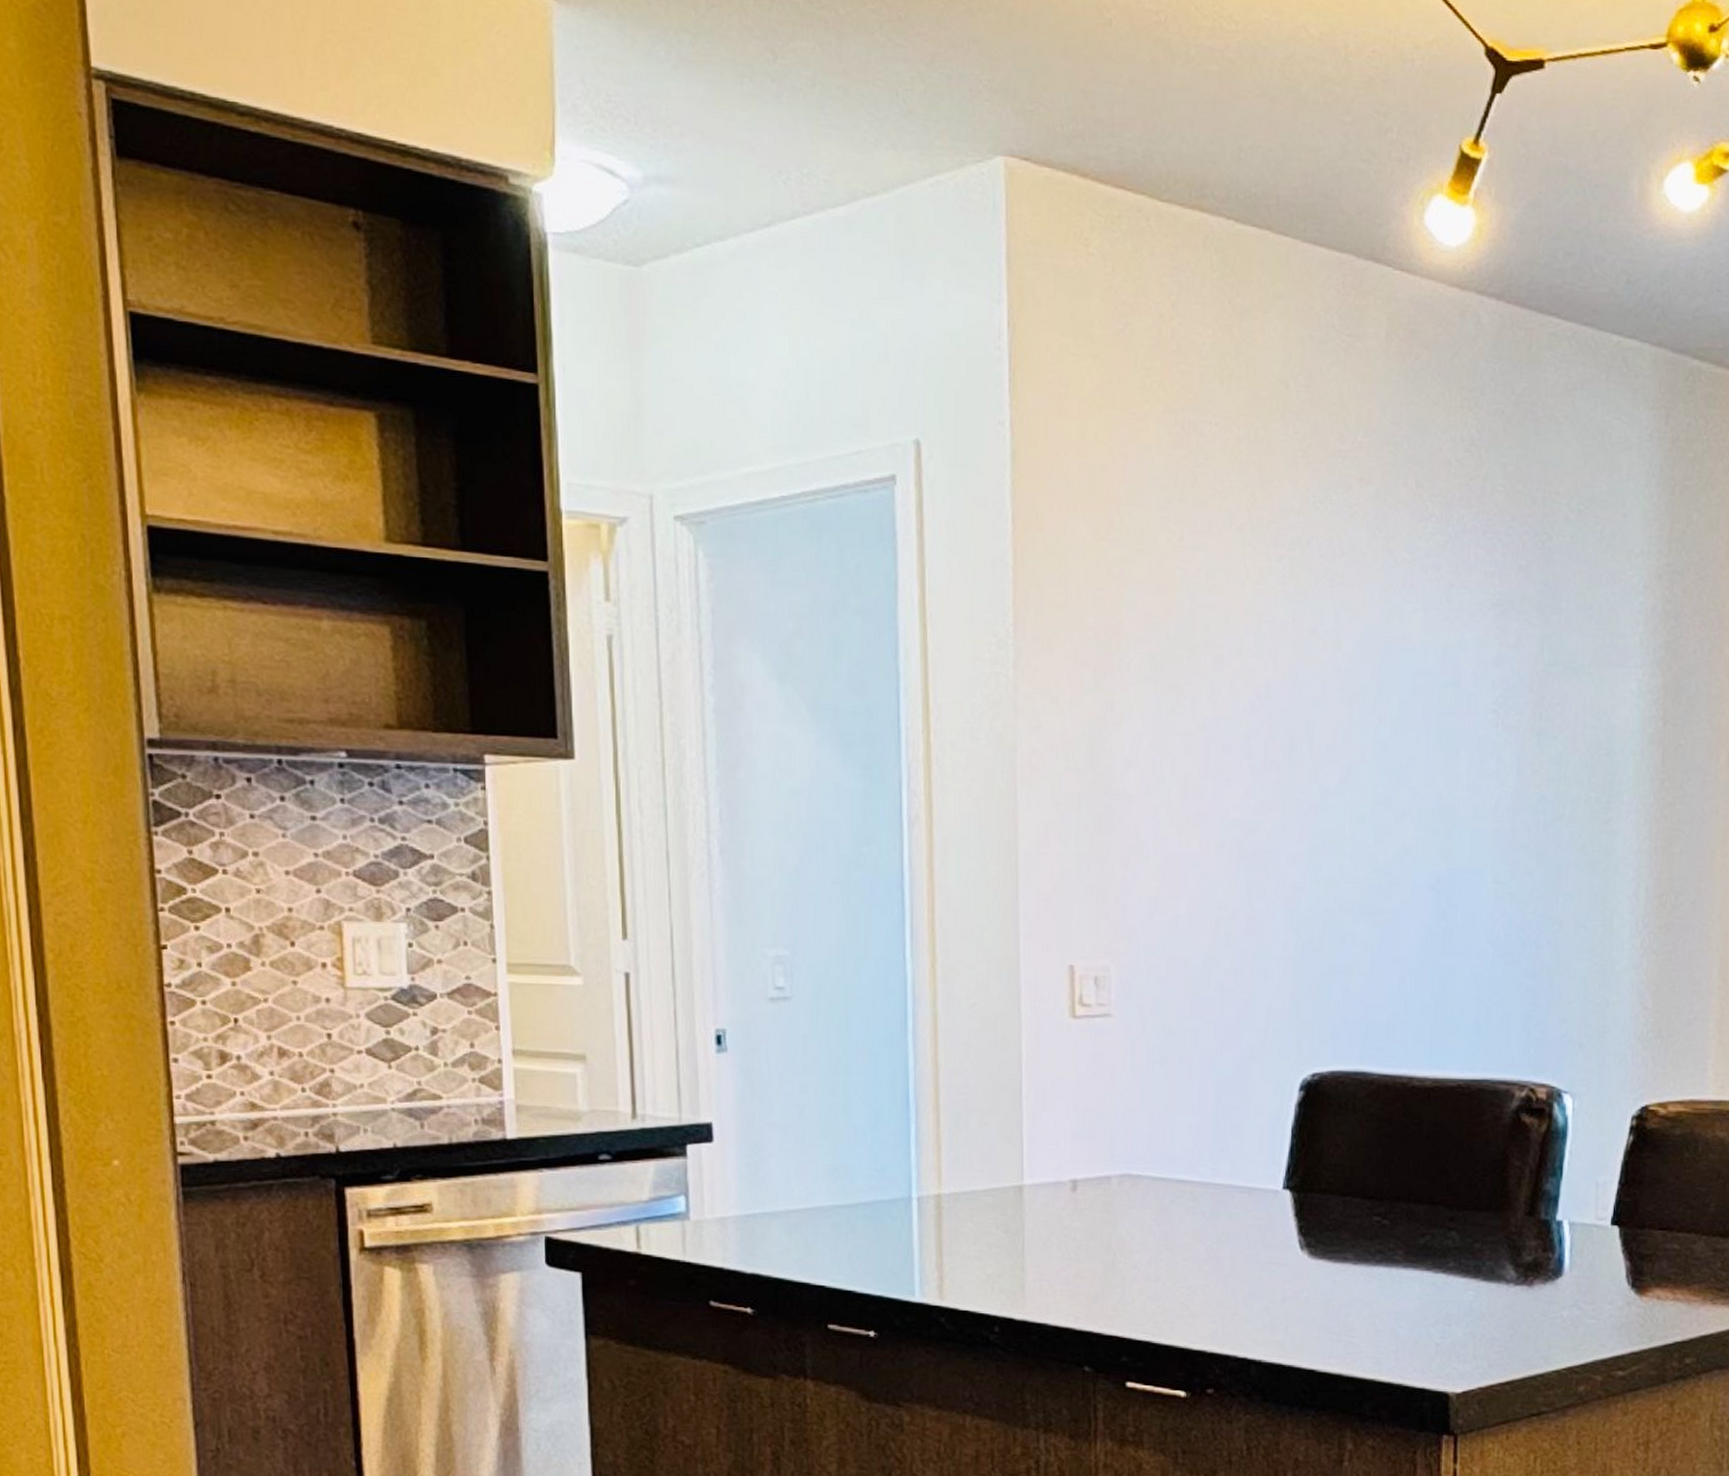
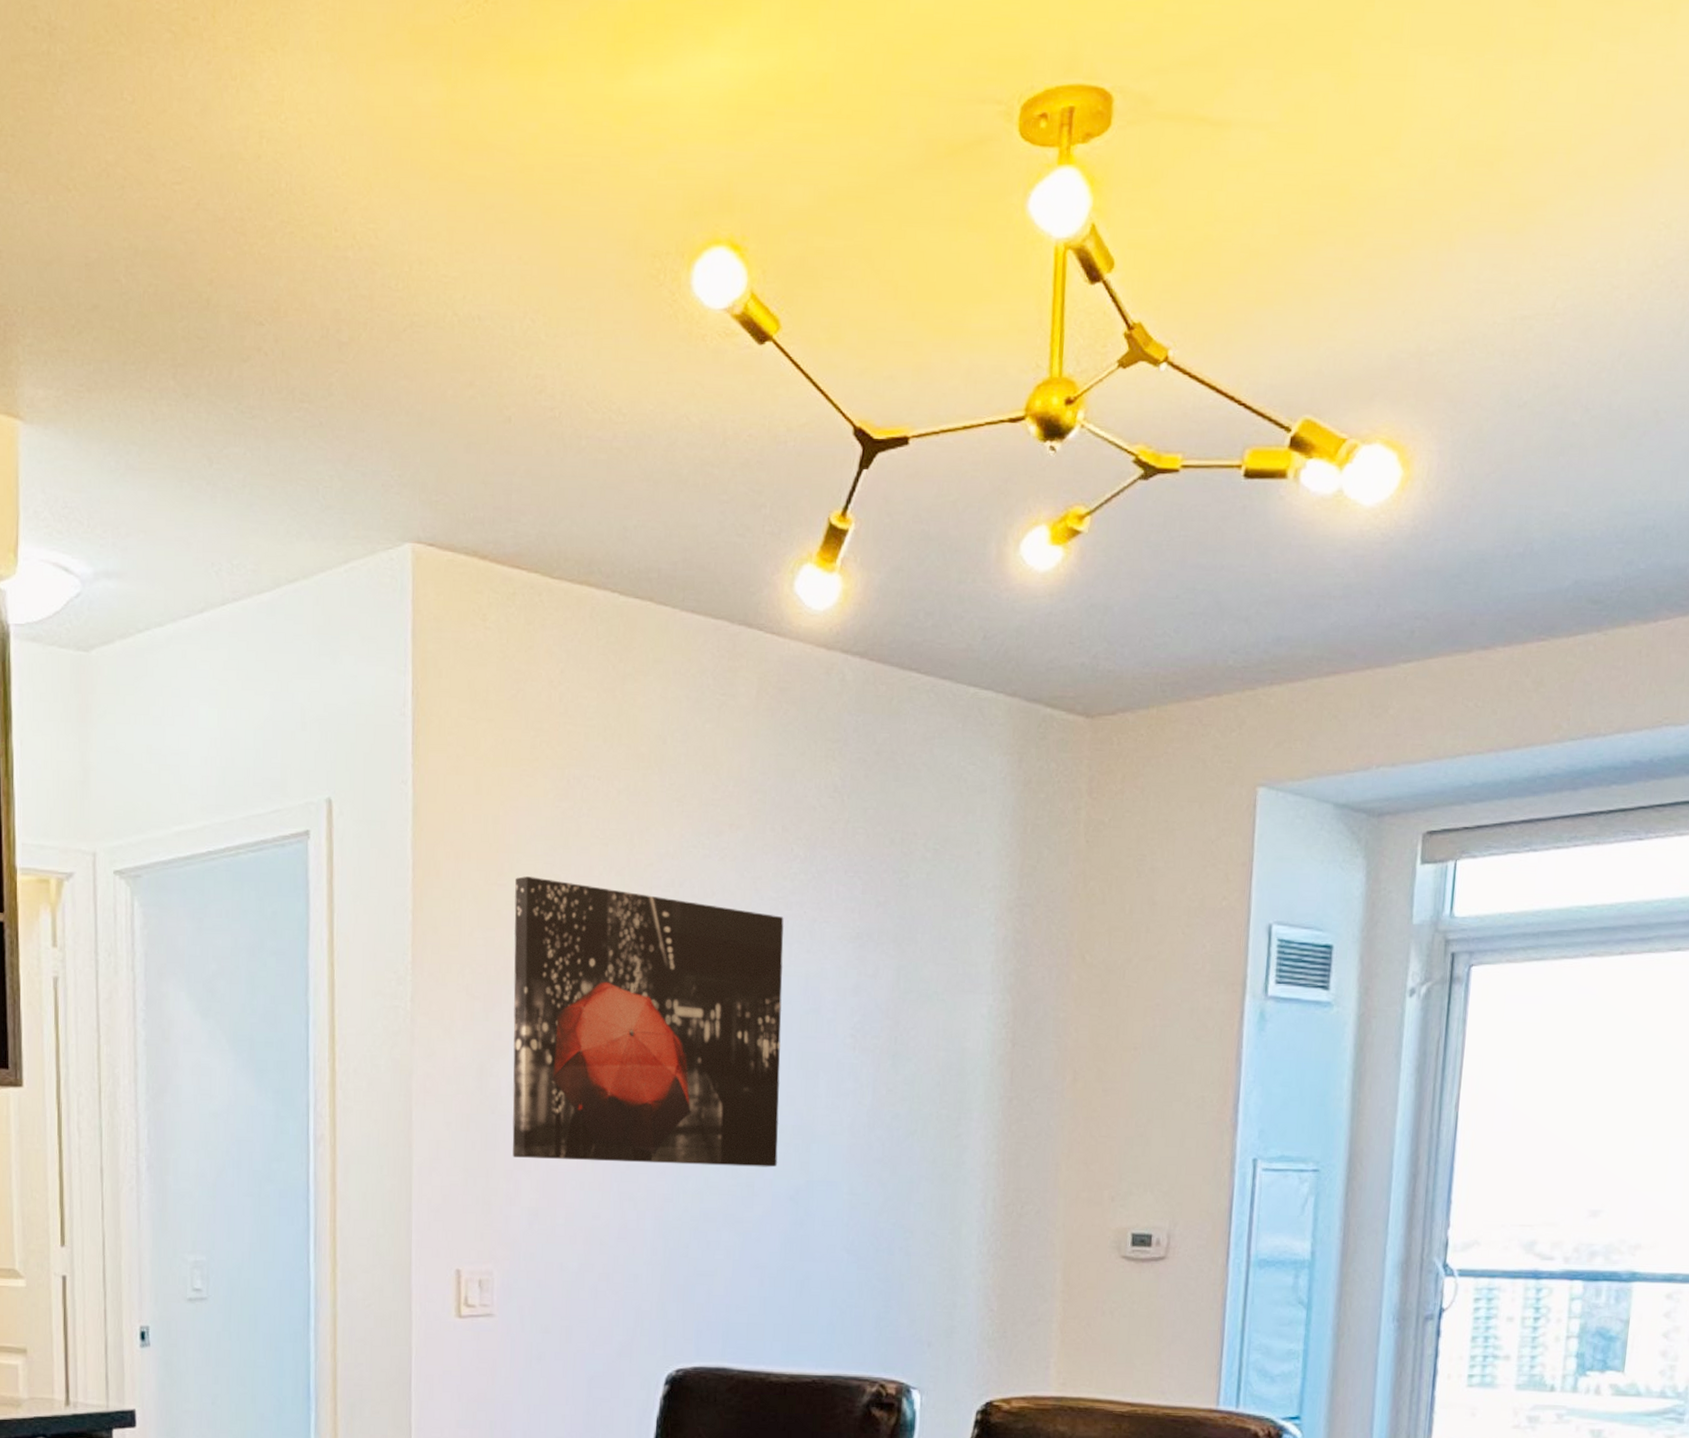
wall art: none [1126,531,1419,854] -> present [512,876,784,1167]

